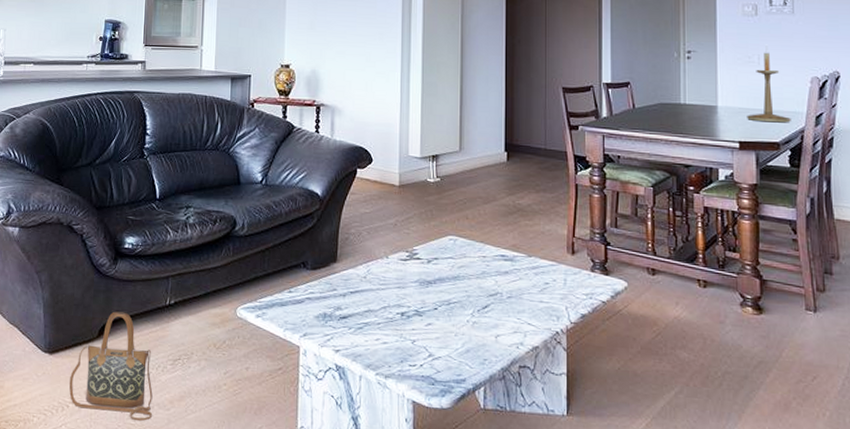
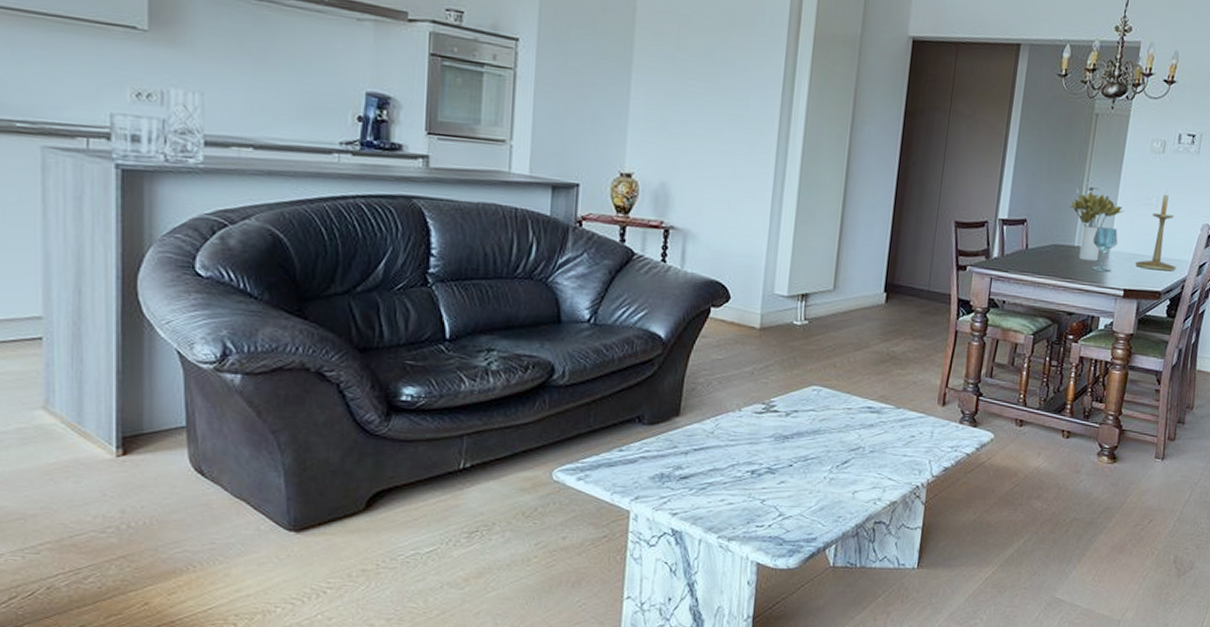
handbag: present [68,311,153,422] -> none [325,478,442,604]
flower bouquet: none [669,55,726,117] -> present [1069,192,1125,262]
wine glass: none [699,85,724,126] -> present [1092,227,1118,272]

